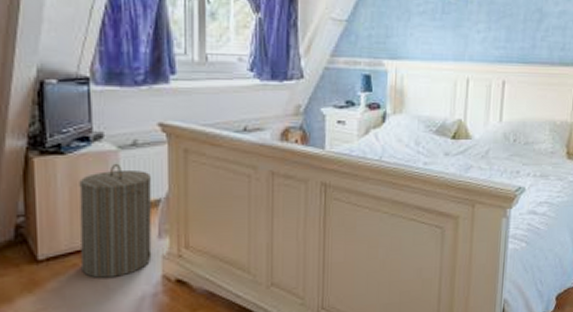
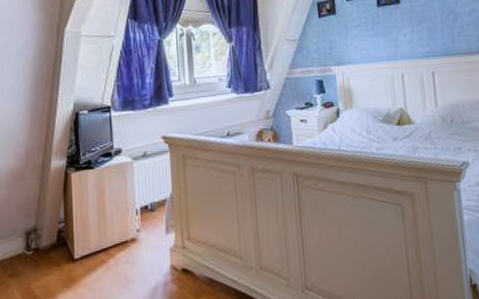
laundry hamper: present [79,163,152,278] -> none [105,172,162,272]

